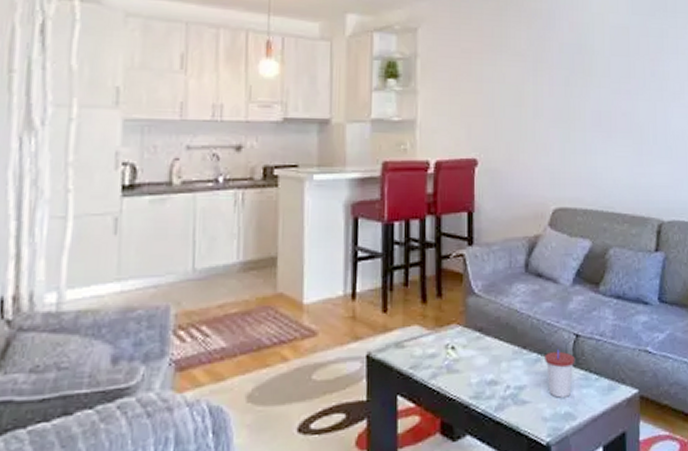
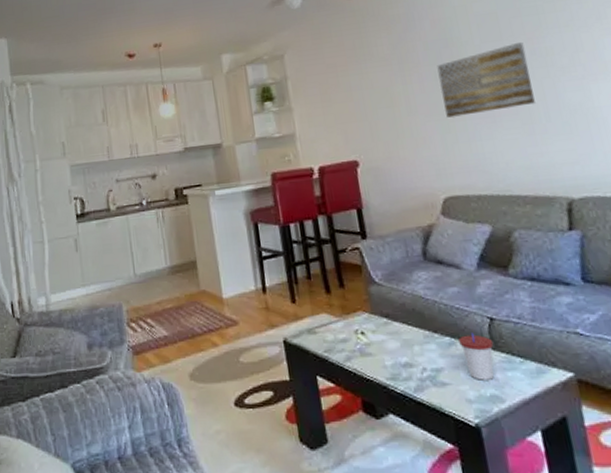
wall art: none [567,62,647,127] -> present [437,42,535,118]

